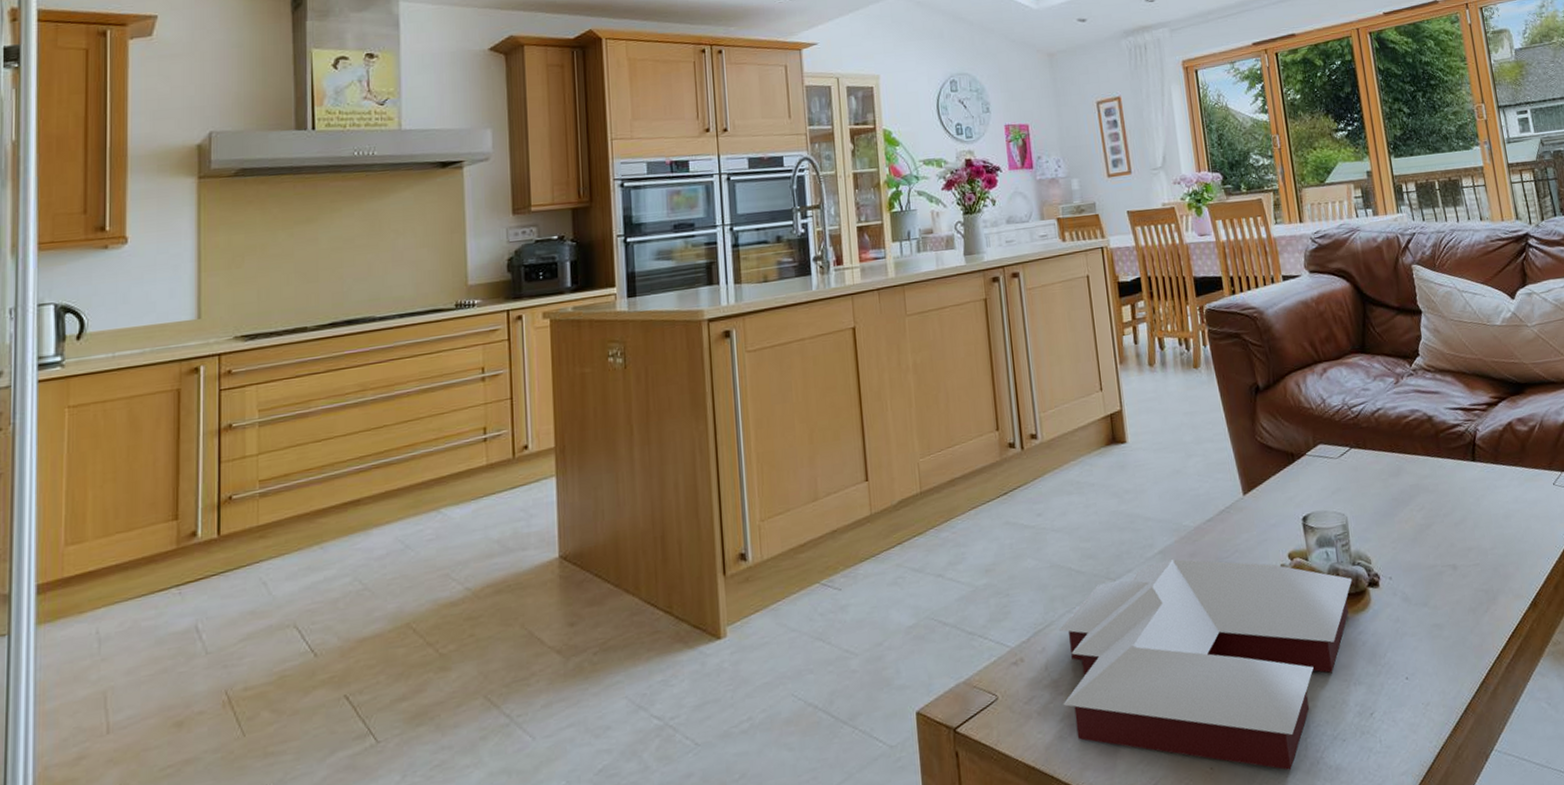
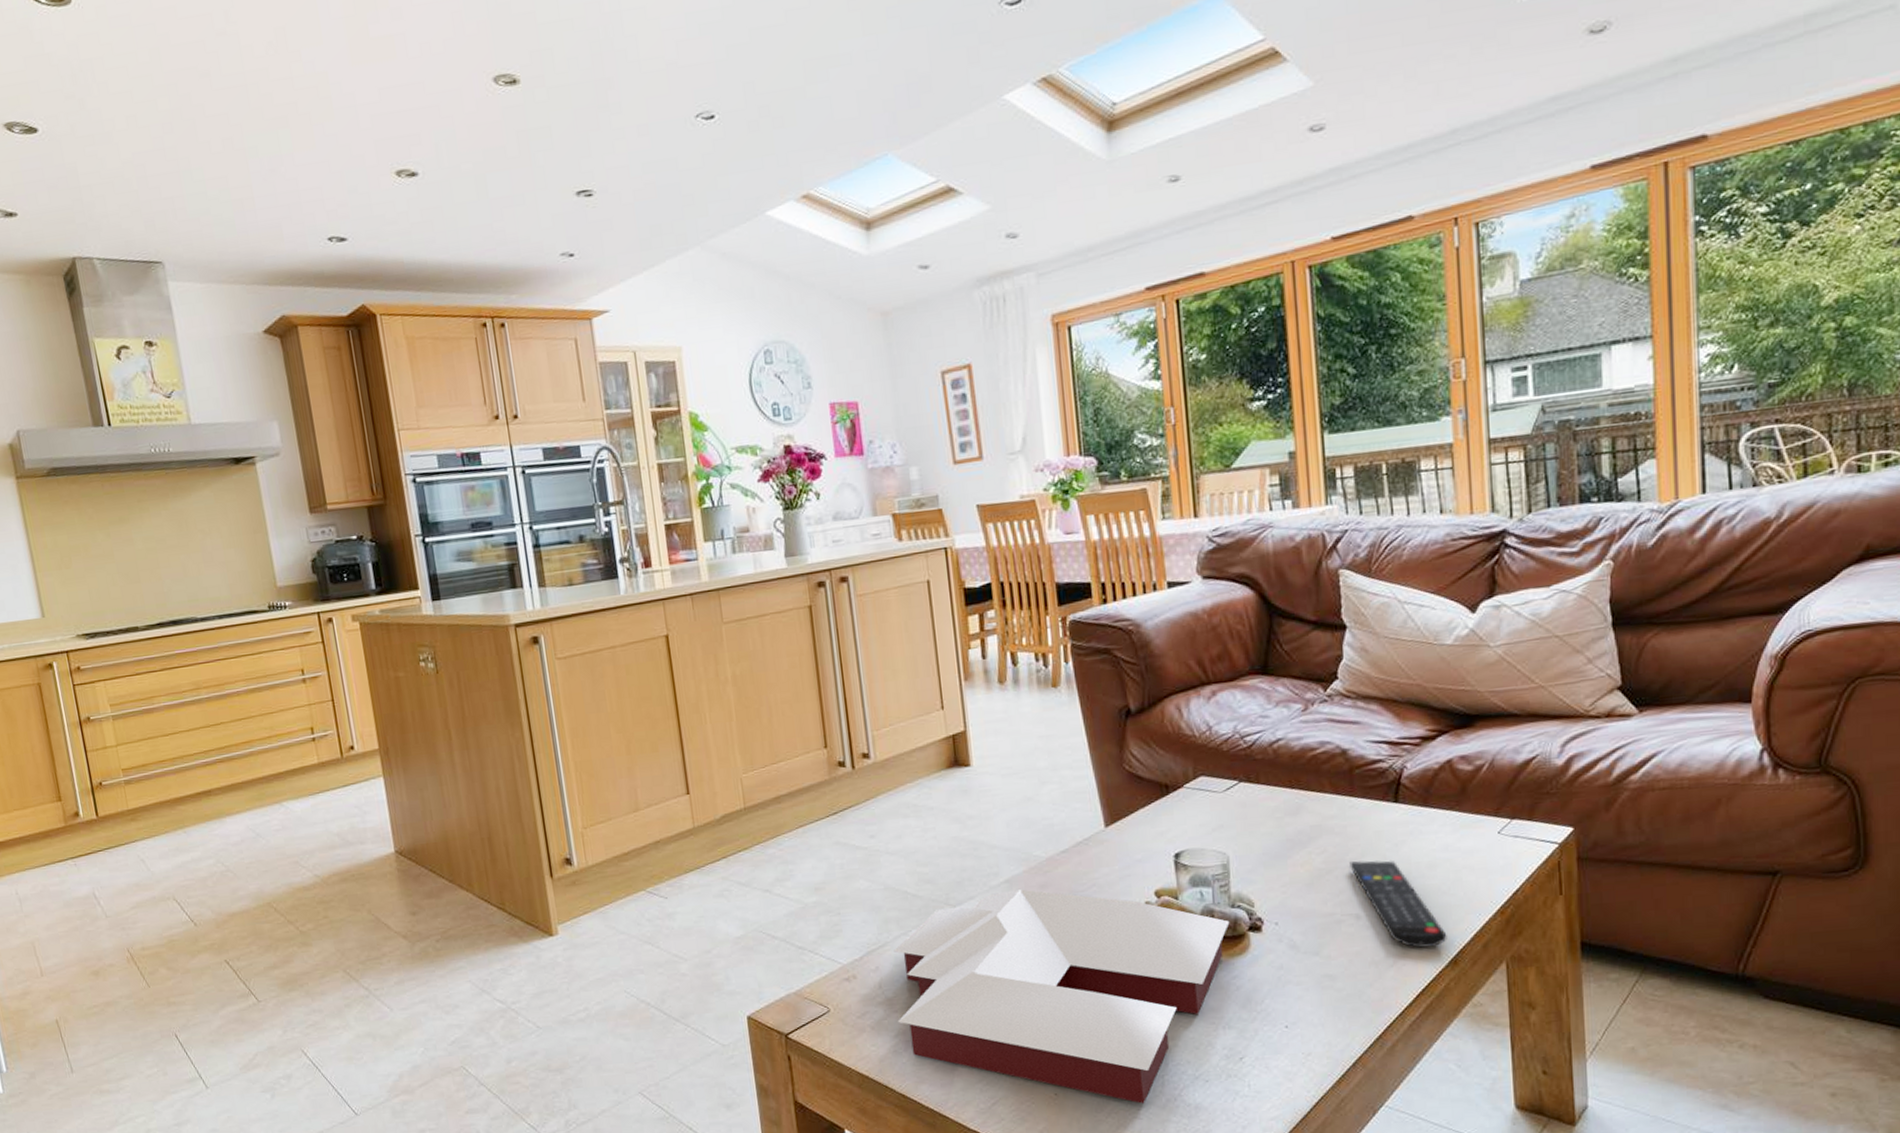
remote control: none [1443,513,1526,593] -> present [1349,860,1447,949]

